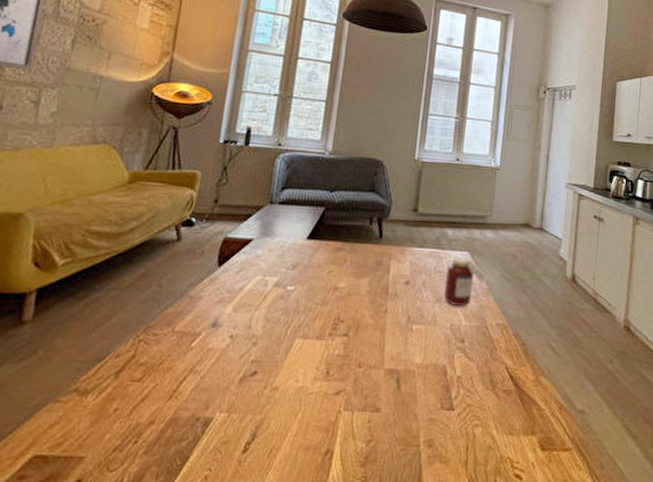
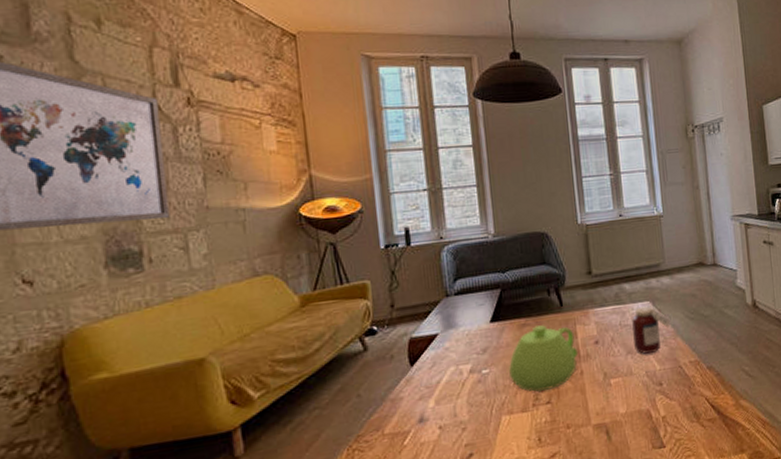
teapot: none [313,252,387,322] -> present [509,325,579,392]

